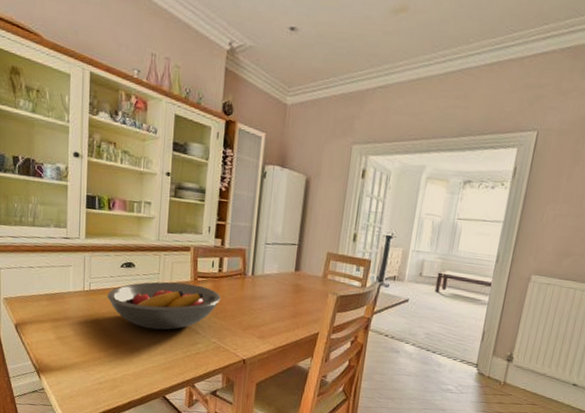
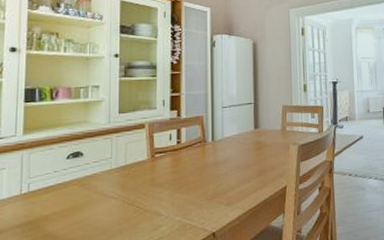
fruit bowl: present [107,281,221,330] -> none [50,162,182,223]

